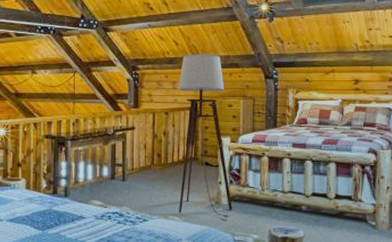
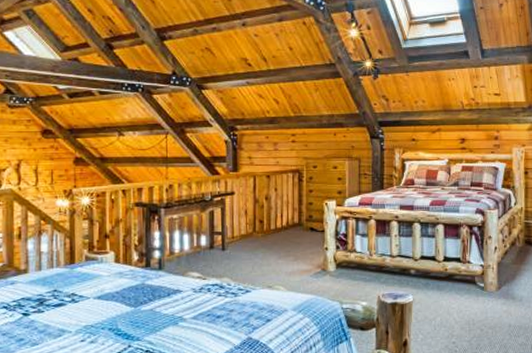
floor lamp: present [178,54,232,218] -> none [280,113,340,285]

